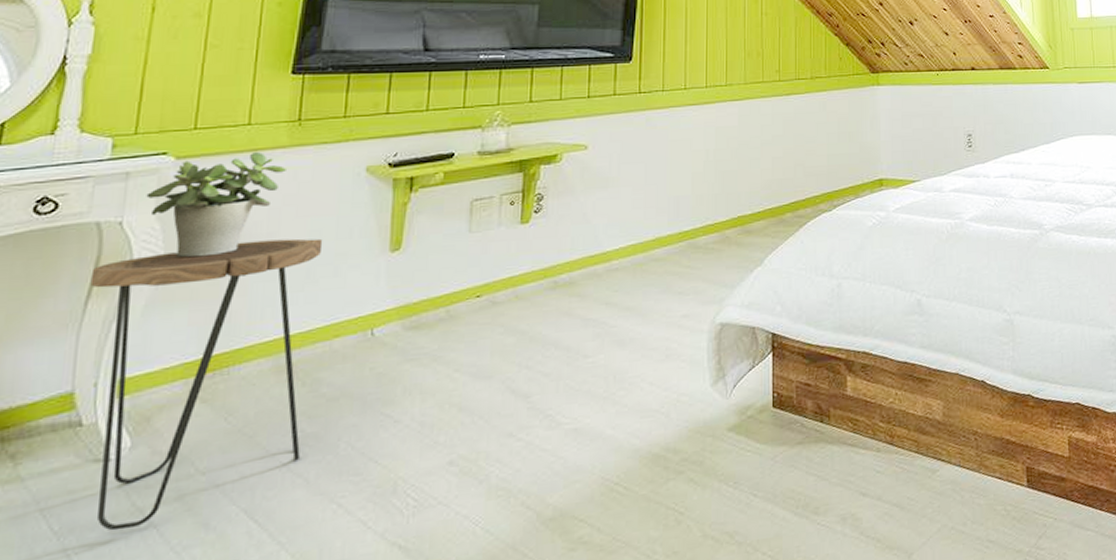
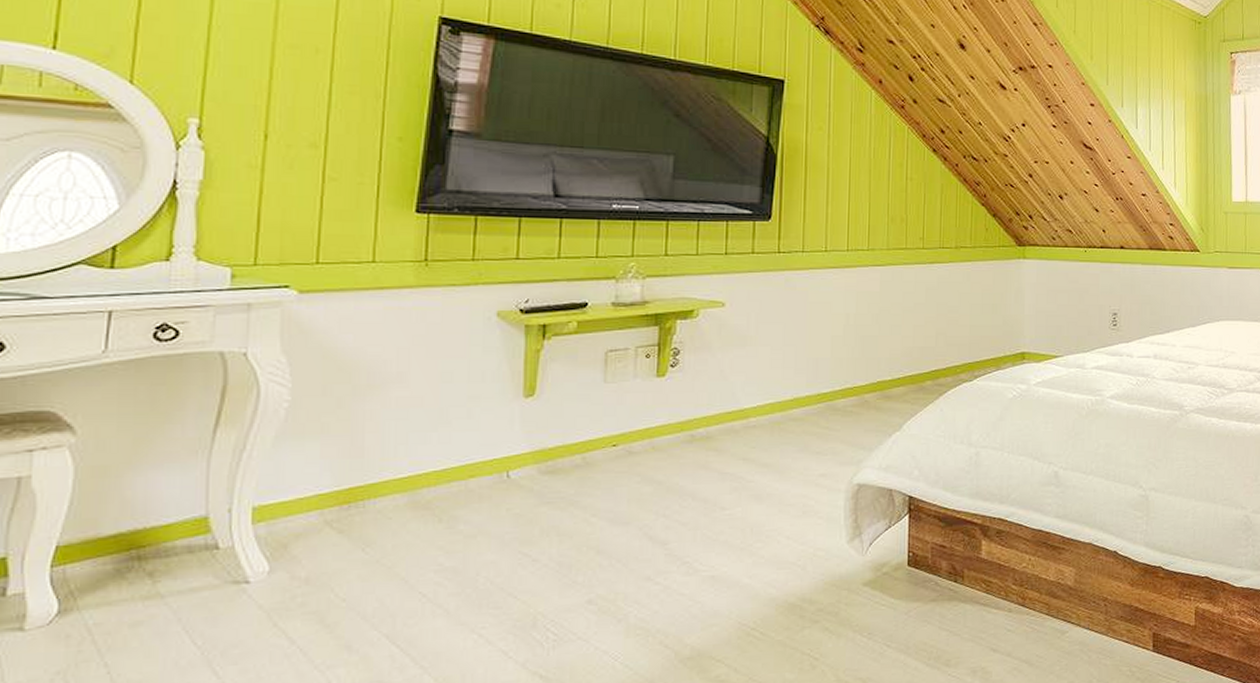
side table: present [90,238,323,531] -> none [217,379,455,648]
potted plant: present [146,151,286,257] -> none [270,289,414,392]

